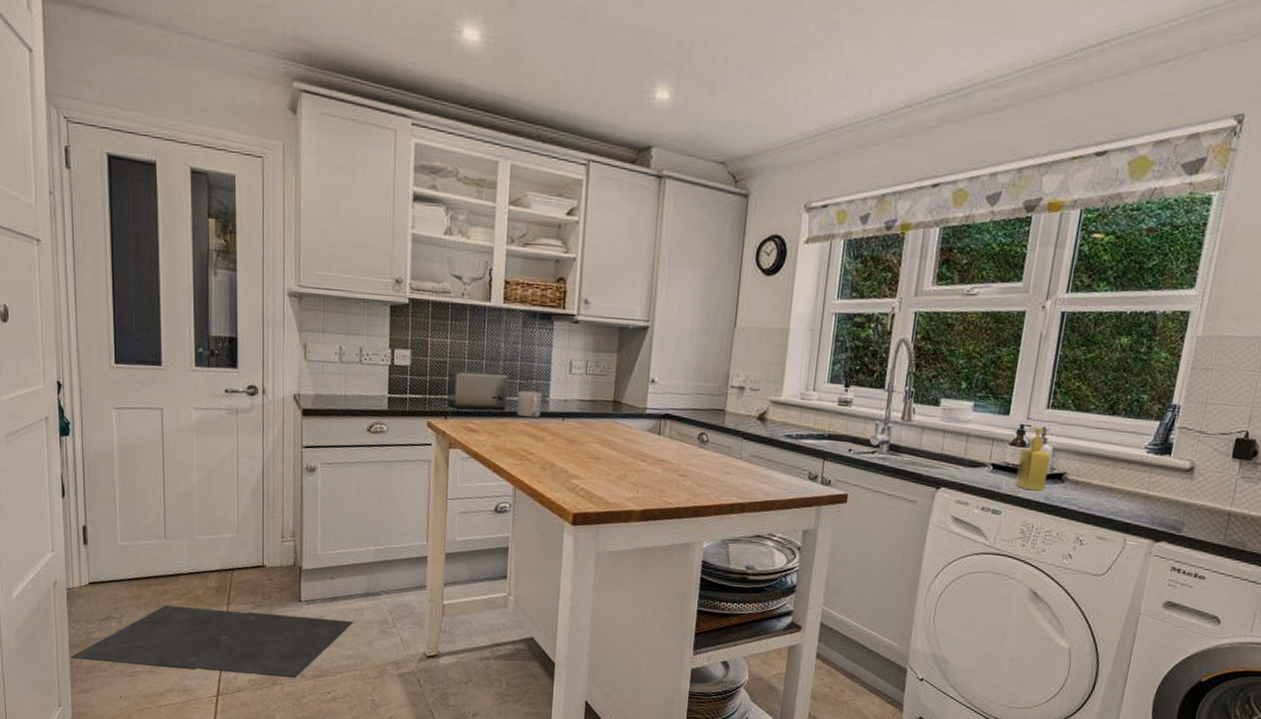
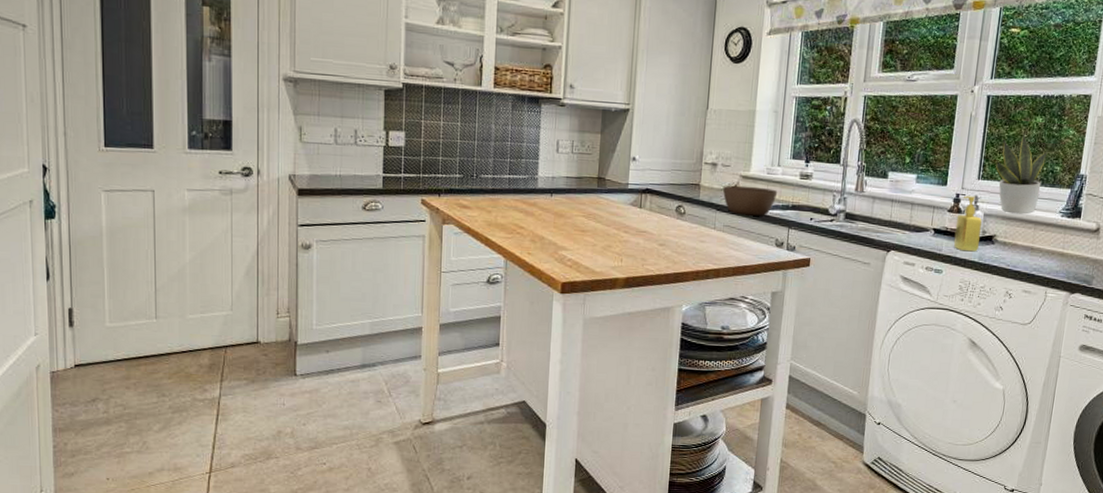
door mat: present [70,605,353,679] -> none [54,385,349,452]
toaster: present [447,370,508,411] -> none [440,150,499,189]
mug: present [516,390,542,418] -> none [507,169,531,194]
bowl: none [750,411,813,447] -> present [722,185,778,217]
potted plant: none [1069,355,1134,450] -> present [996,132,1048,215]

